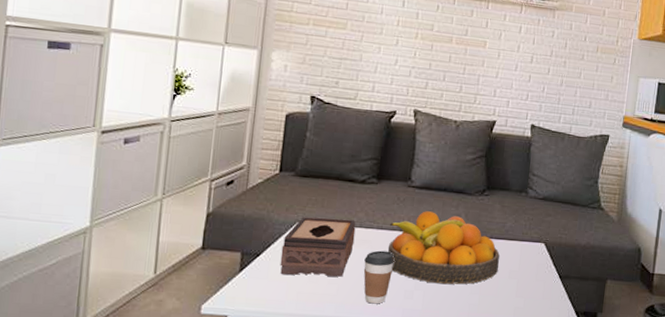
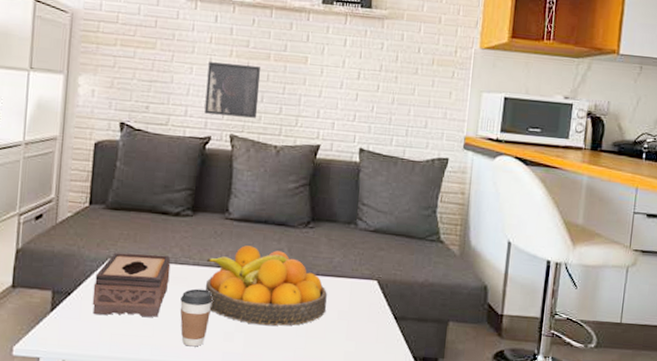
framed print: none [390,43,444,95] -> present [204,62,261,118]

